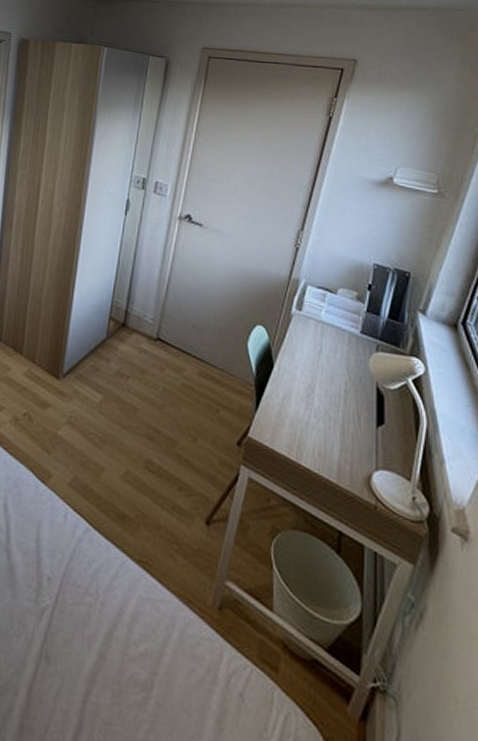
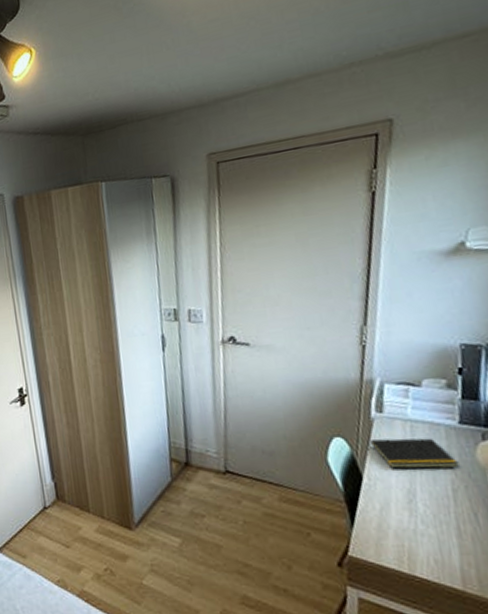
notepad: none [283,334,354,371] -> present [368,438,459,469]

